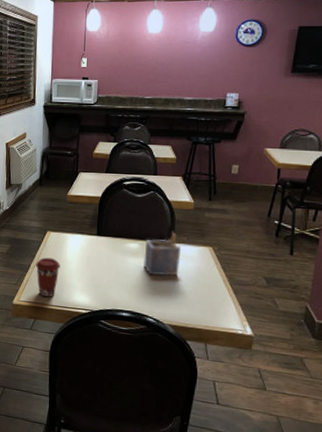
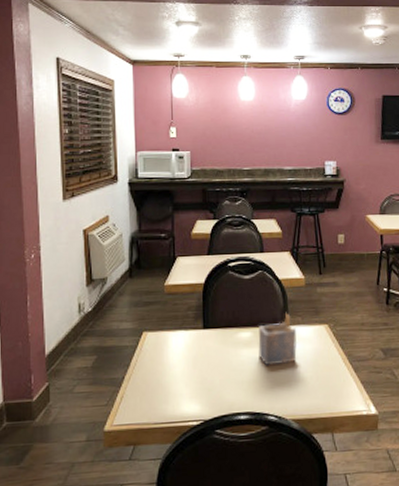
coffee cup: present [35,257,60,298] -> none [130,364,162,415]

